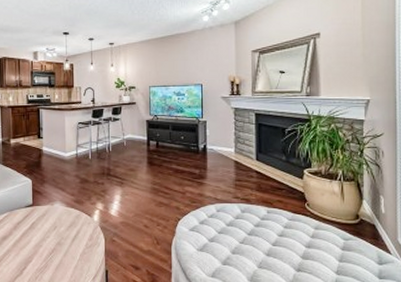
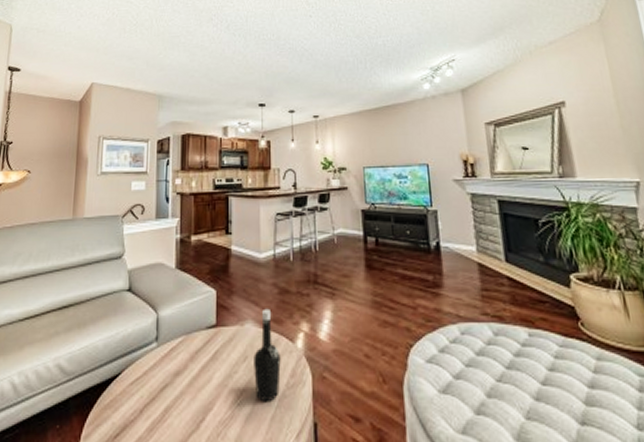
bottle: none [61,193,82,257] -> present [254,308,281,403]

